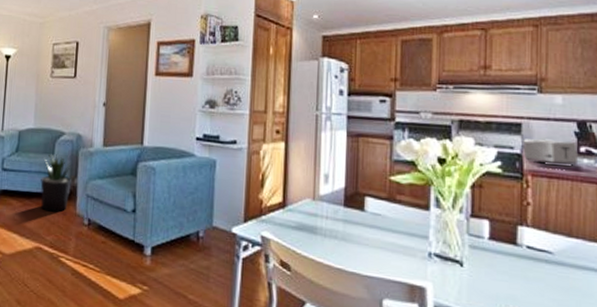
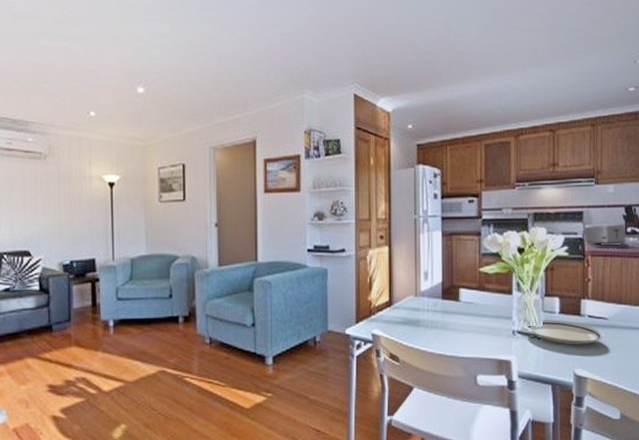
planter: present [40,152,71,212] -> none [158,277,189,335]
plate: none [444,244,548,281] -> present [524,320,604,345]

